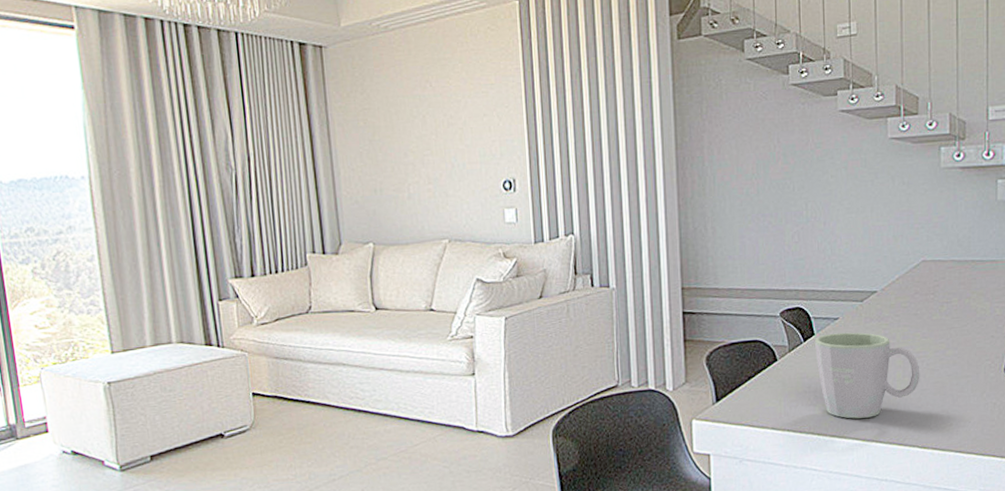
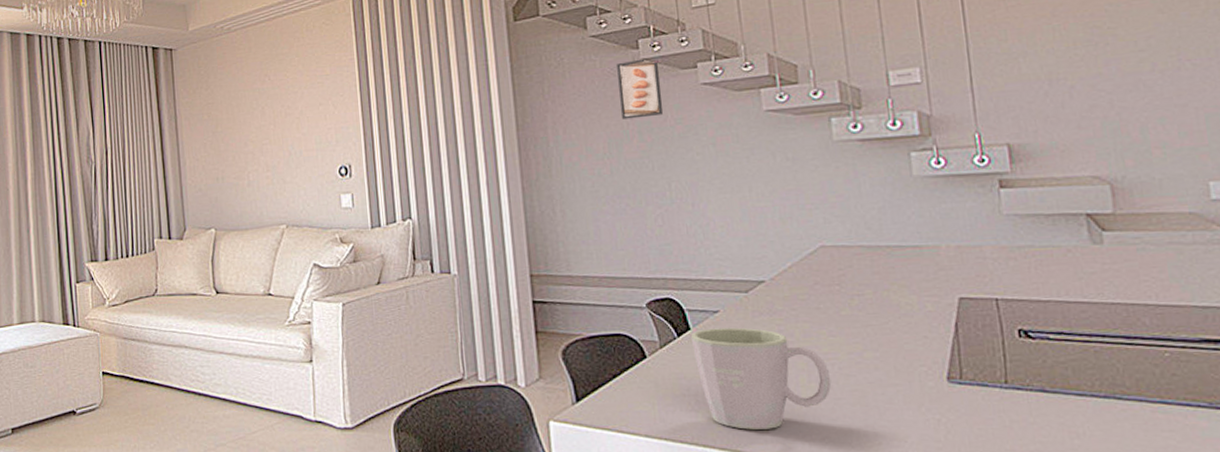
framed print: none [769,84,806,142] -> present [617,58,664,120]

